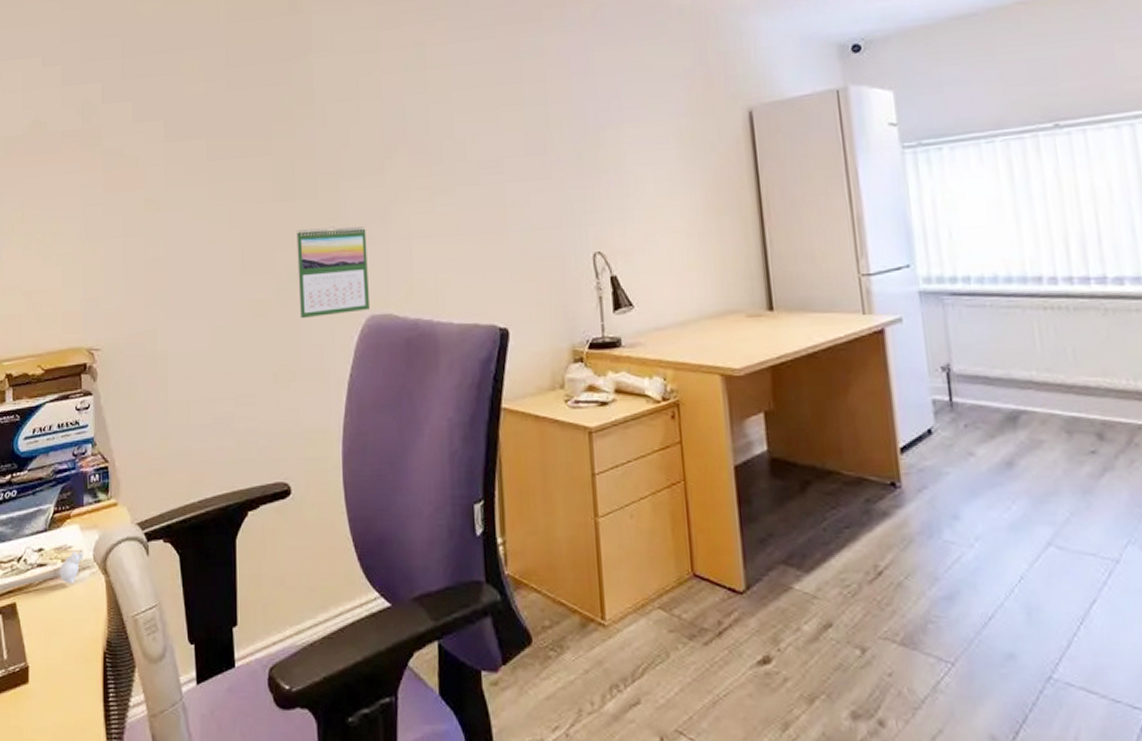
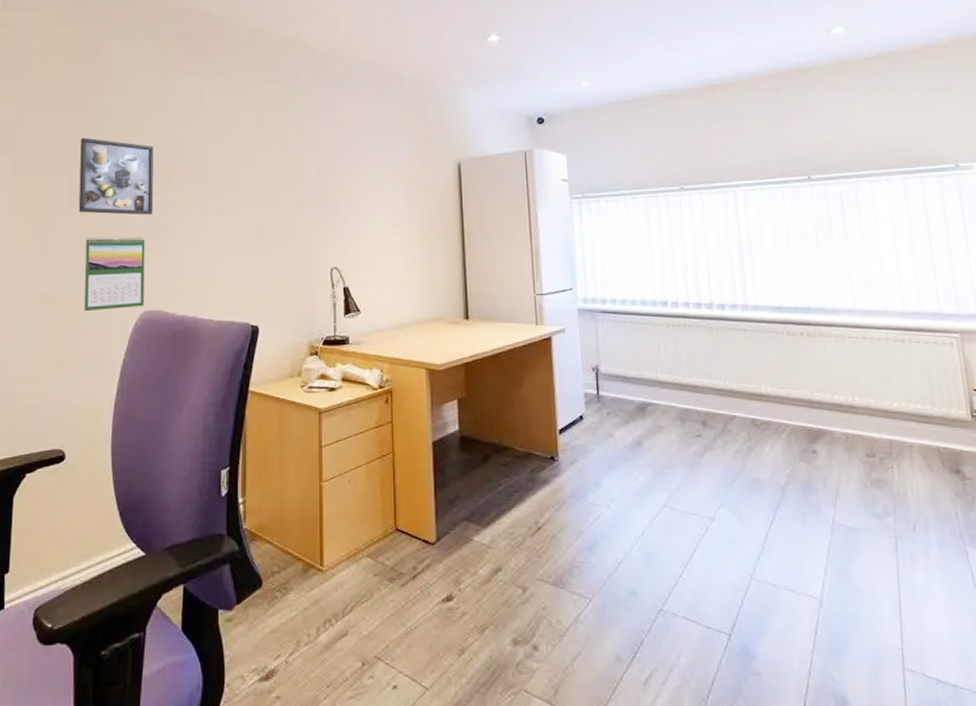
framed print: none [281,109,373,201] -> present [78,137,154,215]

